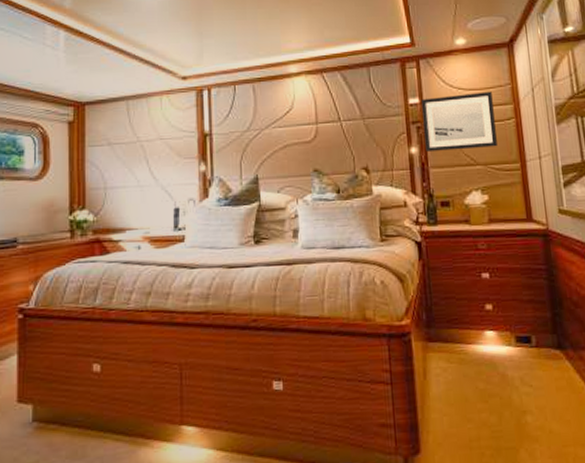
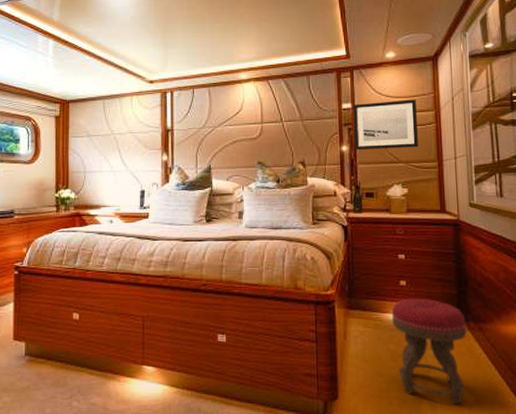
stool: none [477,324,567,452] -> present [391,298,467,405]

